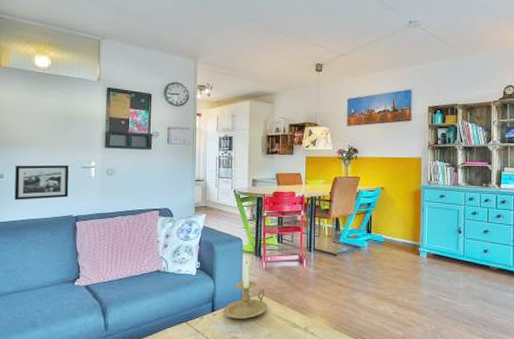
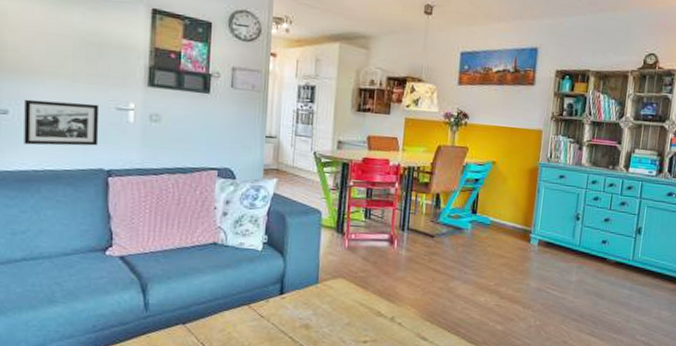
candle holder: present [223,261,268,319] -> none [293,238,349,304]

